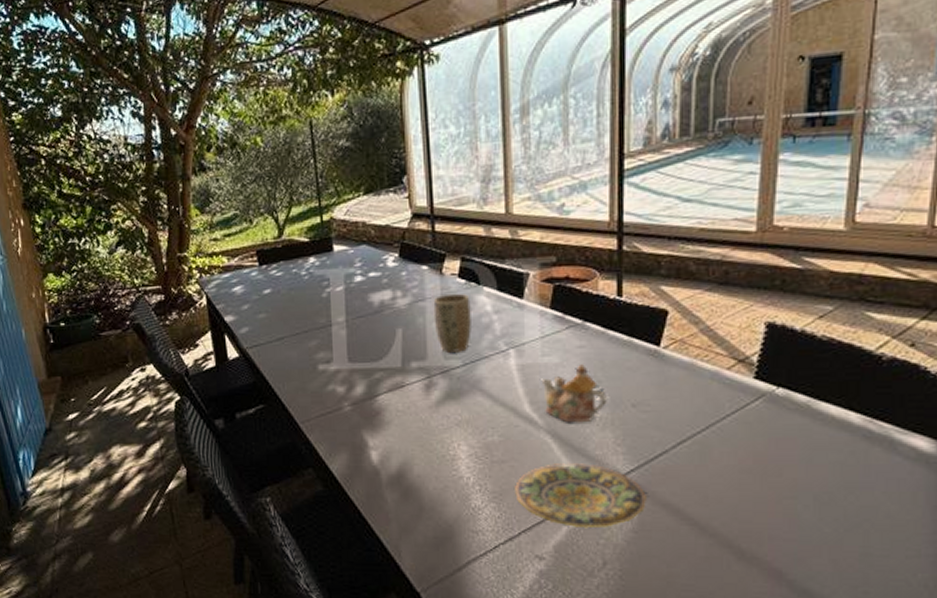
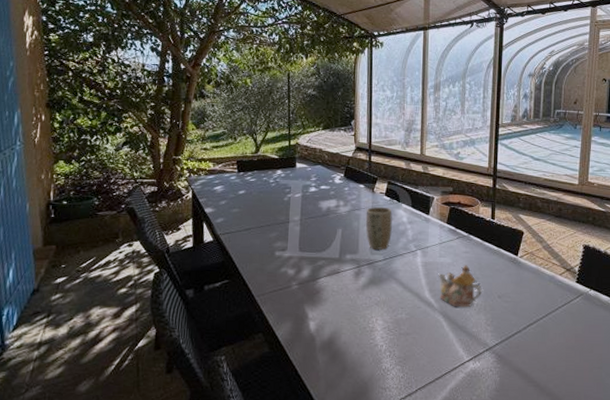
plate: present [515,462,646,529] -> none [415,336,506,388]

